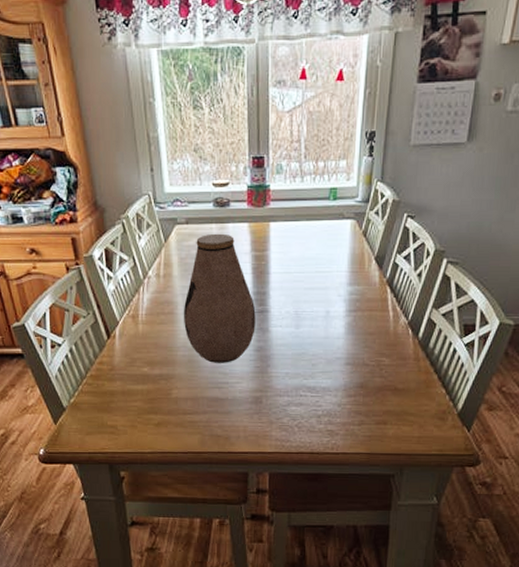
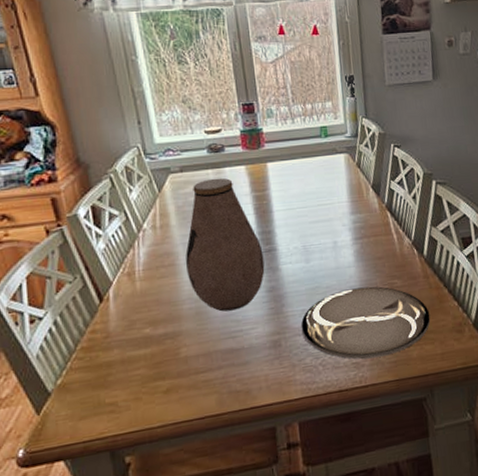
plate: none [282,360,414,429] -> present [300,286,431,359]

